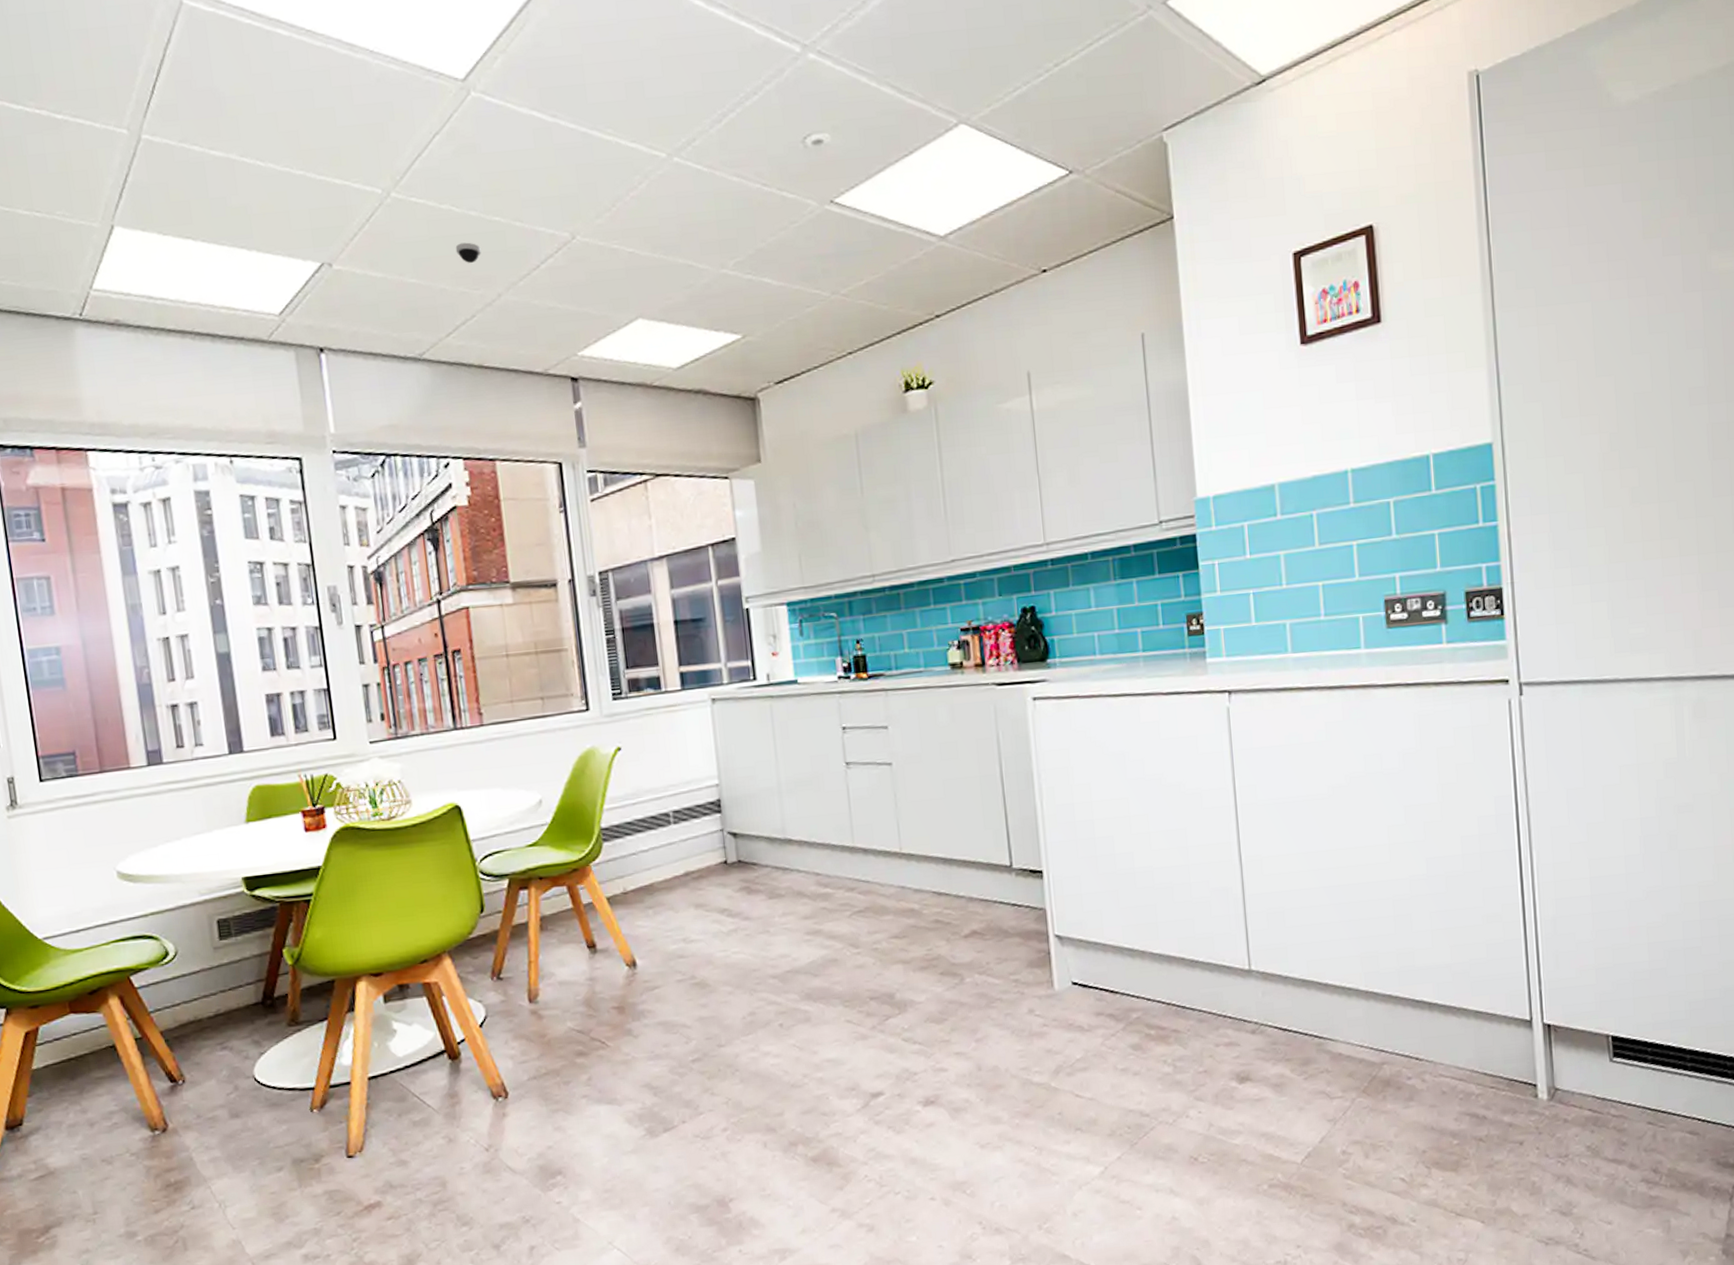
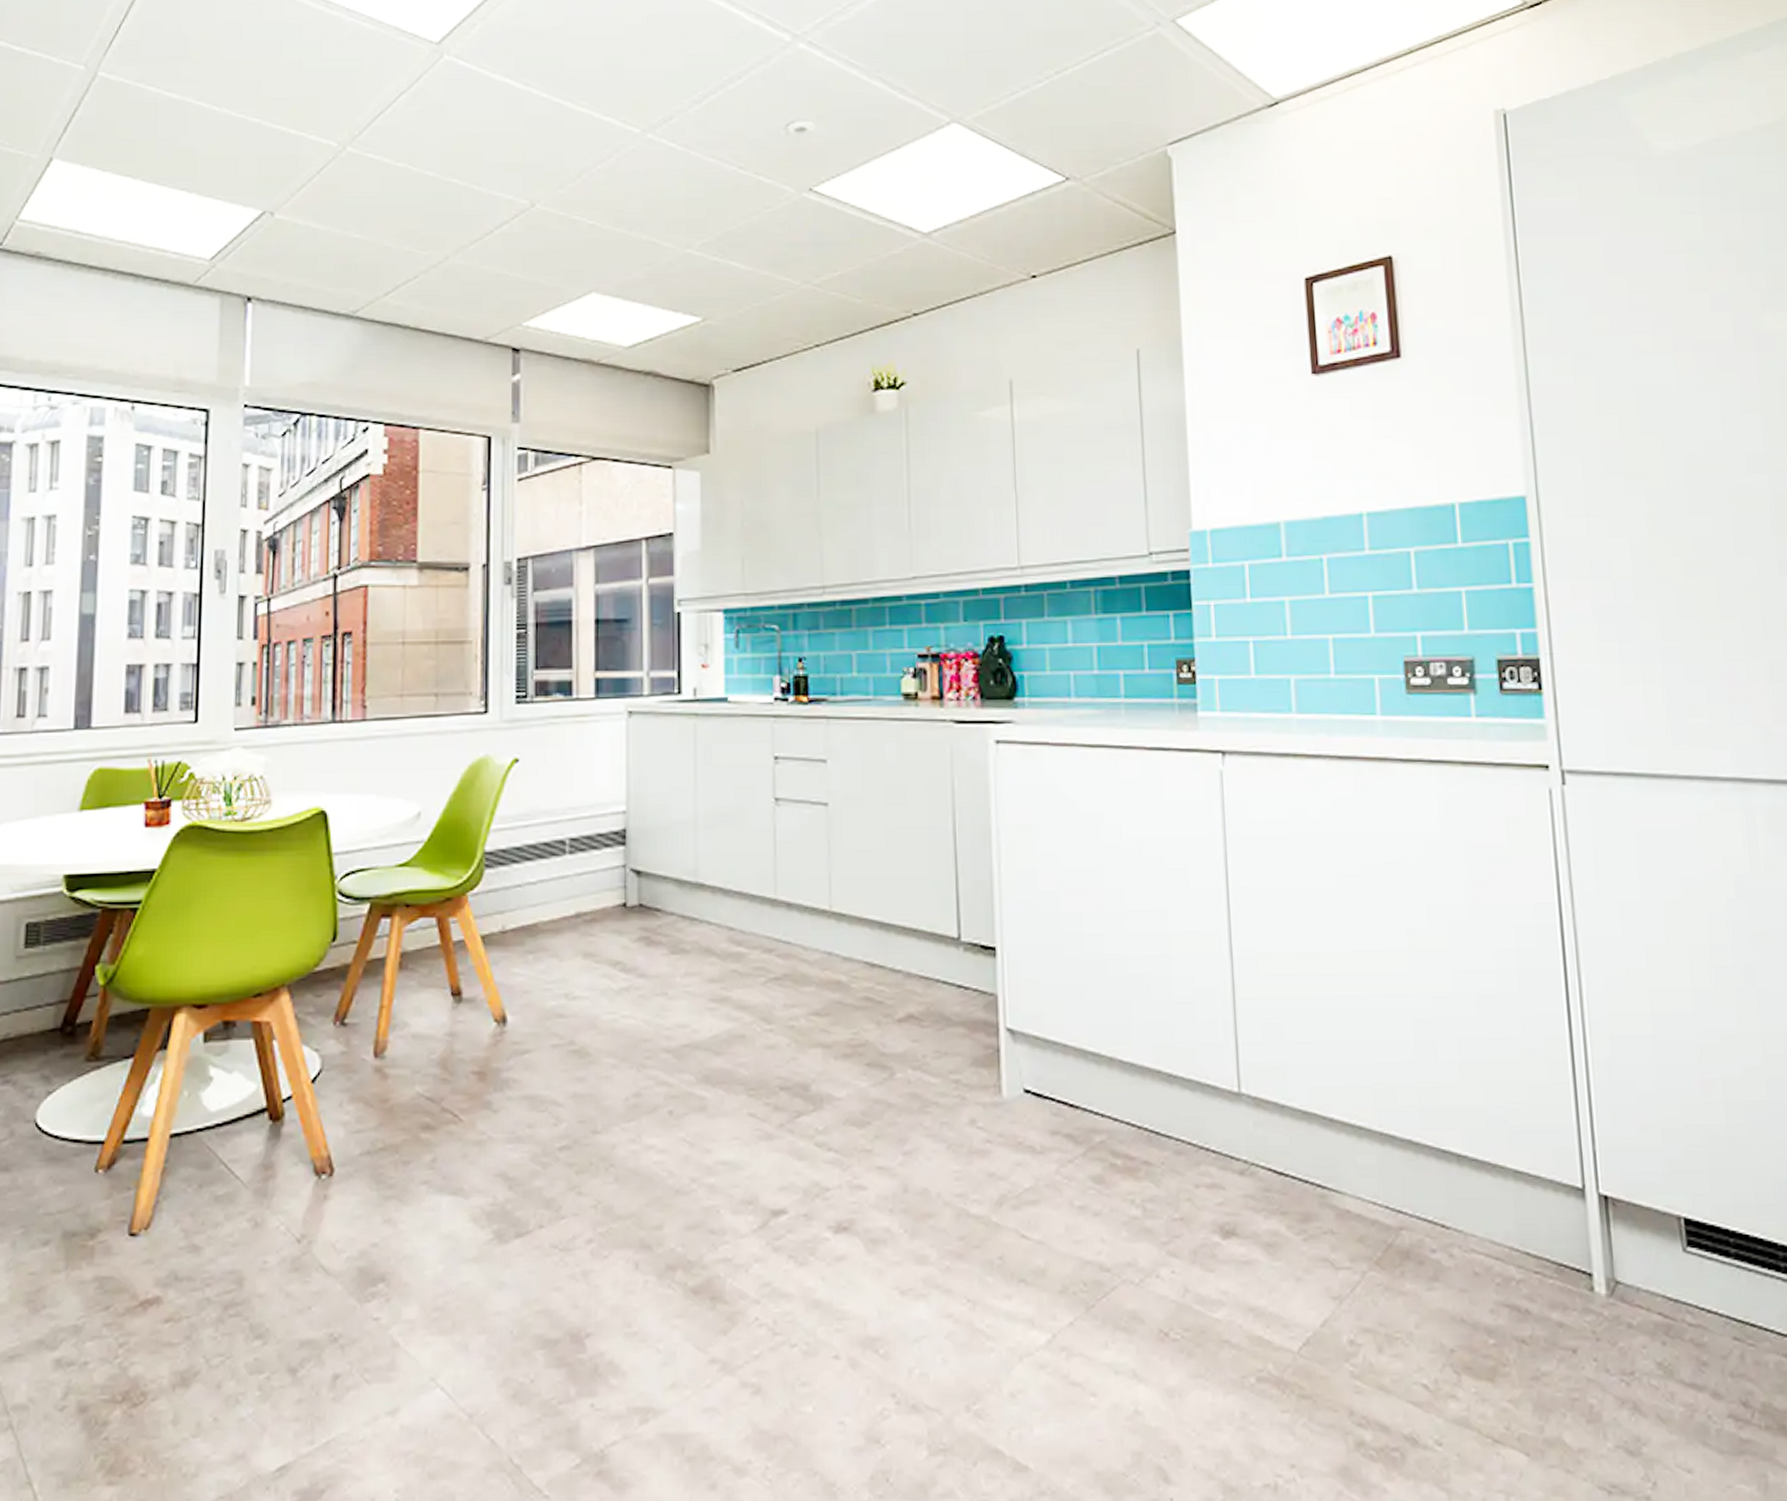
dome security camera: present [455,242,481,263] -> none [406,202,433,223]

